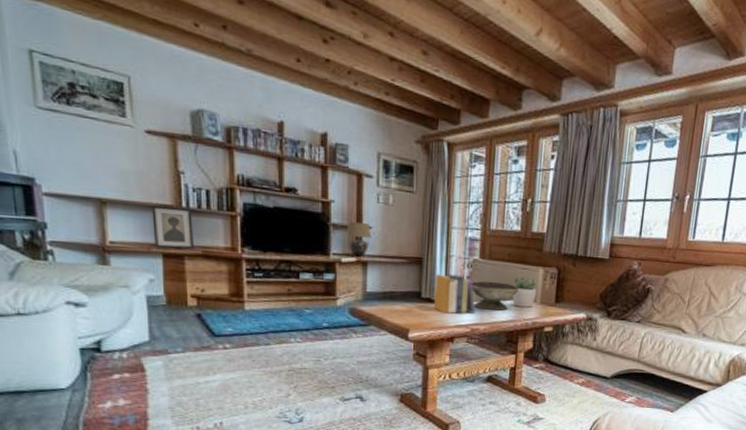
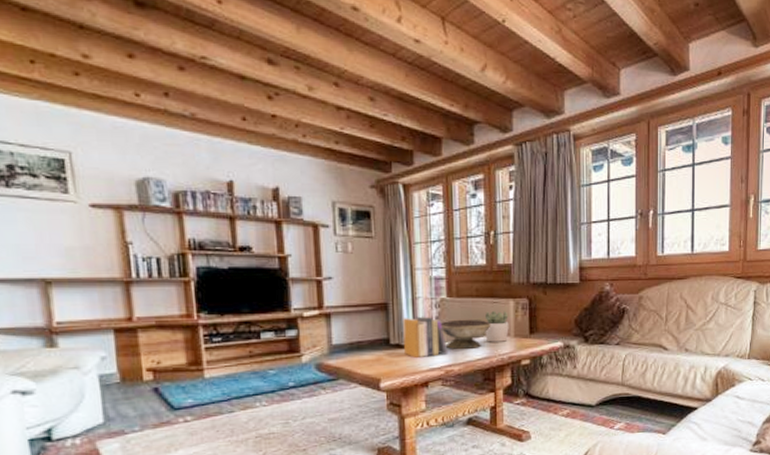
picture frame: present [151,204,195,250] -> none [99,279,148,324]
table lamp: present [346,222,371,257] -> none [306,274,332,309]

